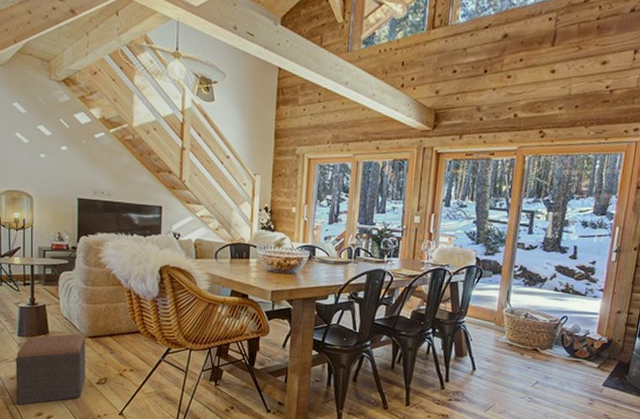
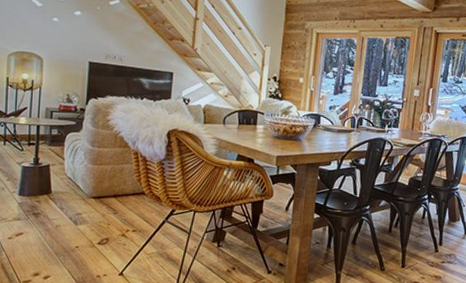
footstool: present [15,333,85,406] -> none [13,194,89,266]

